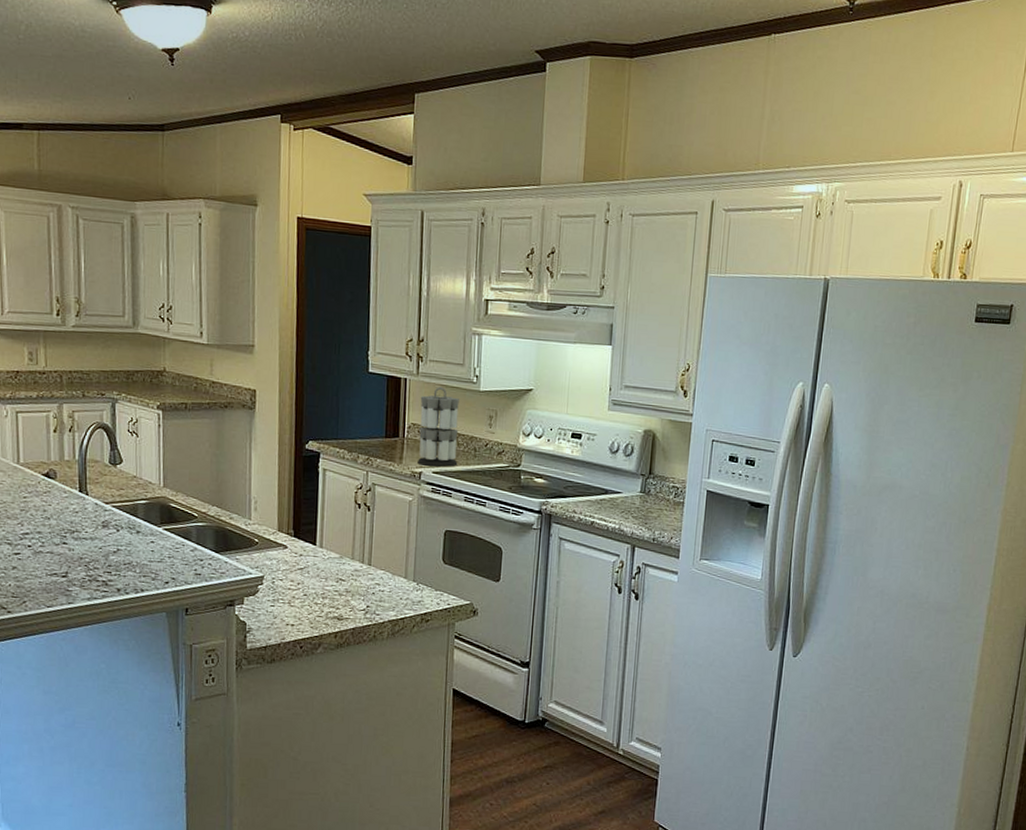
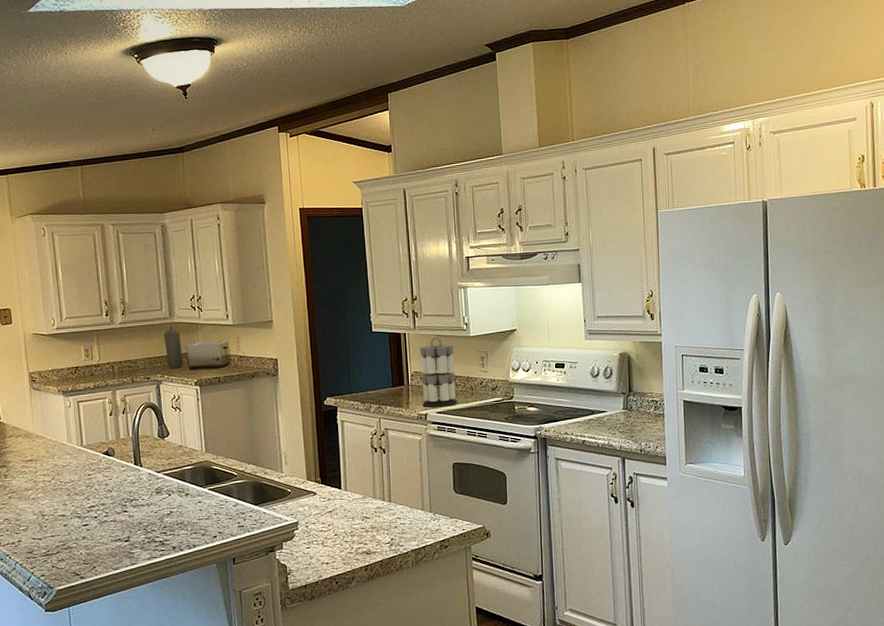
canister: none [124,337,145,387] -> present [164,326,183,369]
toaster: none [149,359,202,393] -> present [185,340,231,370]

